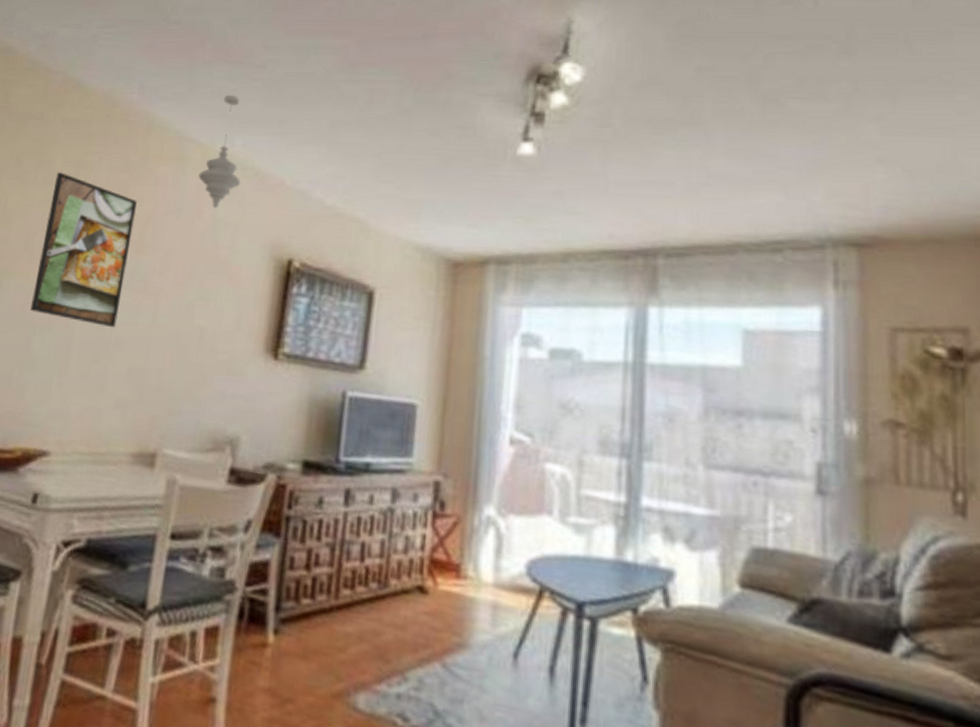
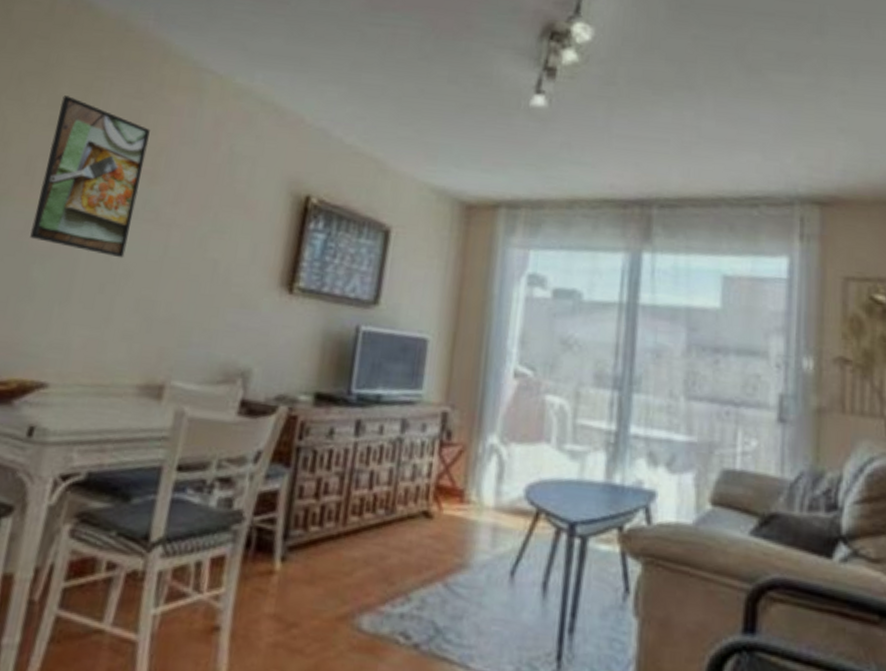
pendant light: present [198,94,241,209] -> none [216,28,262,142]

